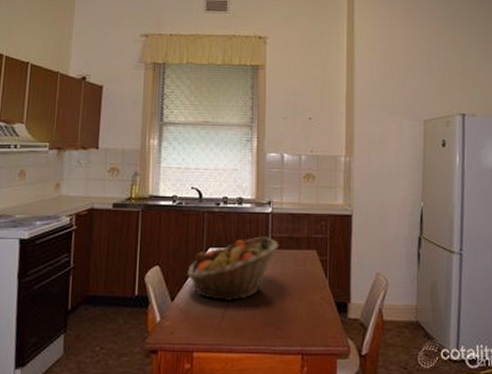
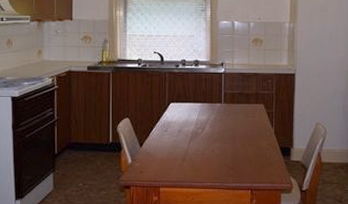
fruit basket: present [187,236,279,301] -> none [153,93,231,146]

